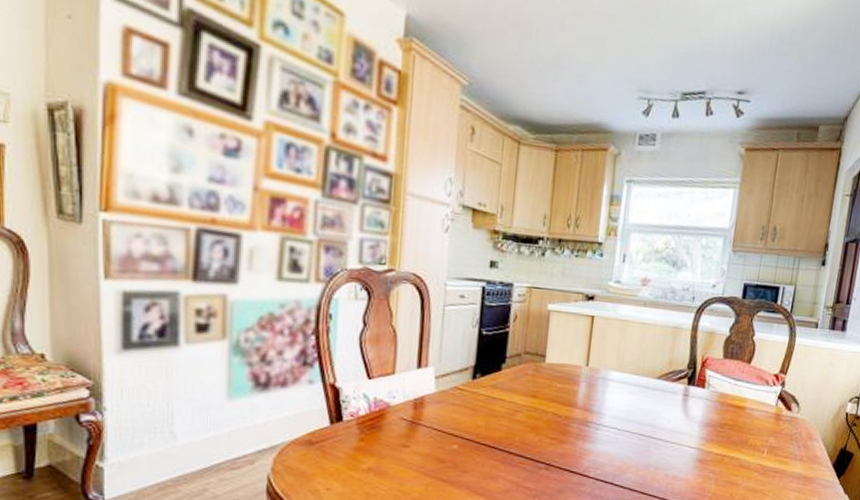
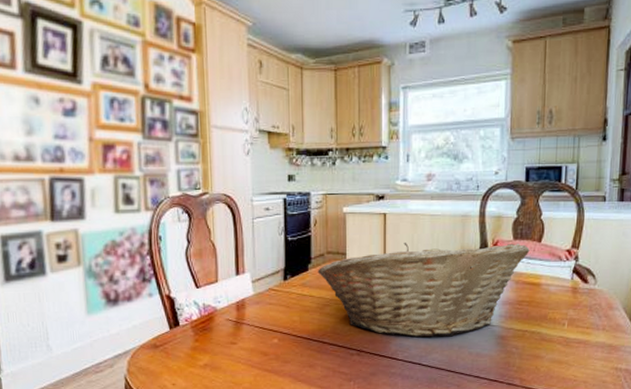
fruit basket: none [512,350,739,456] -> present [318,243,530,338]

